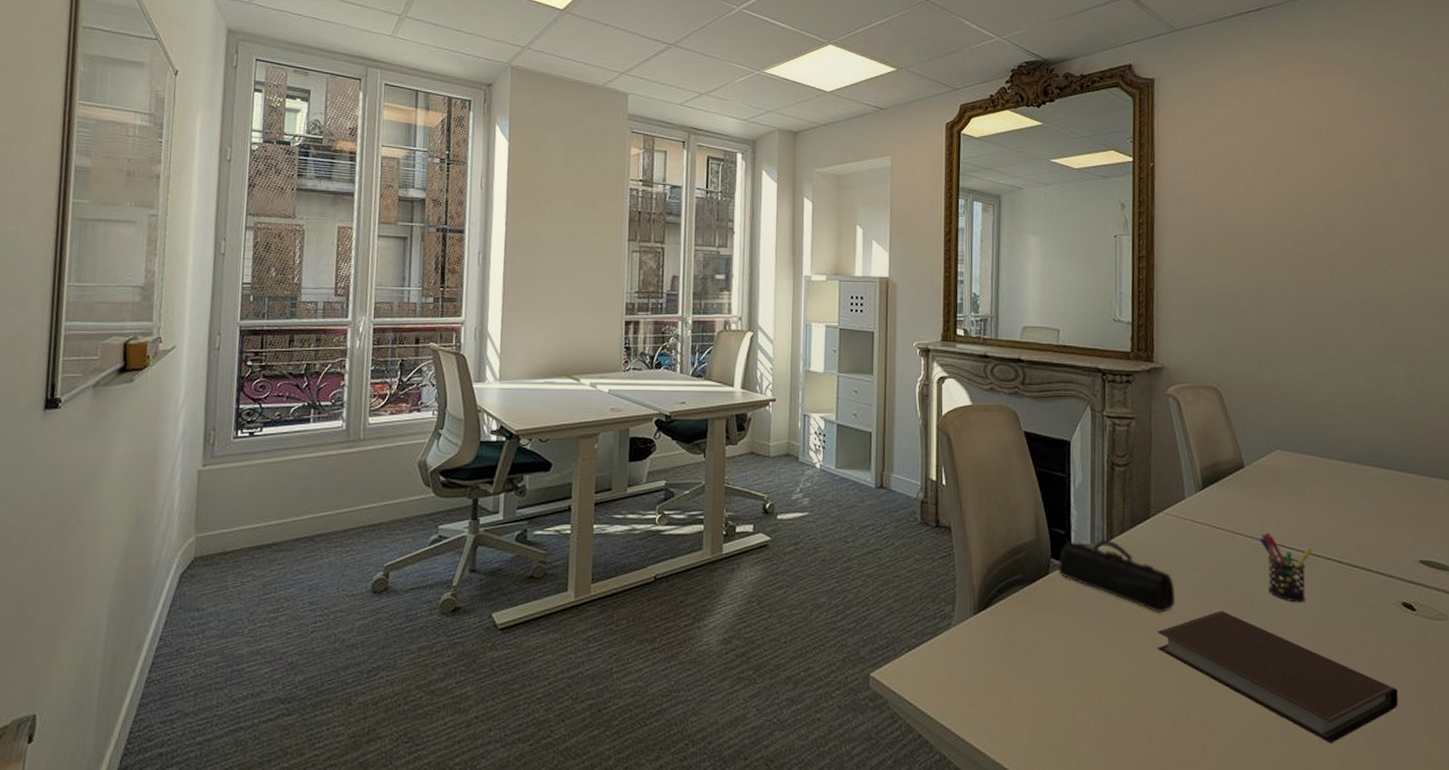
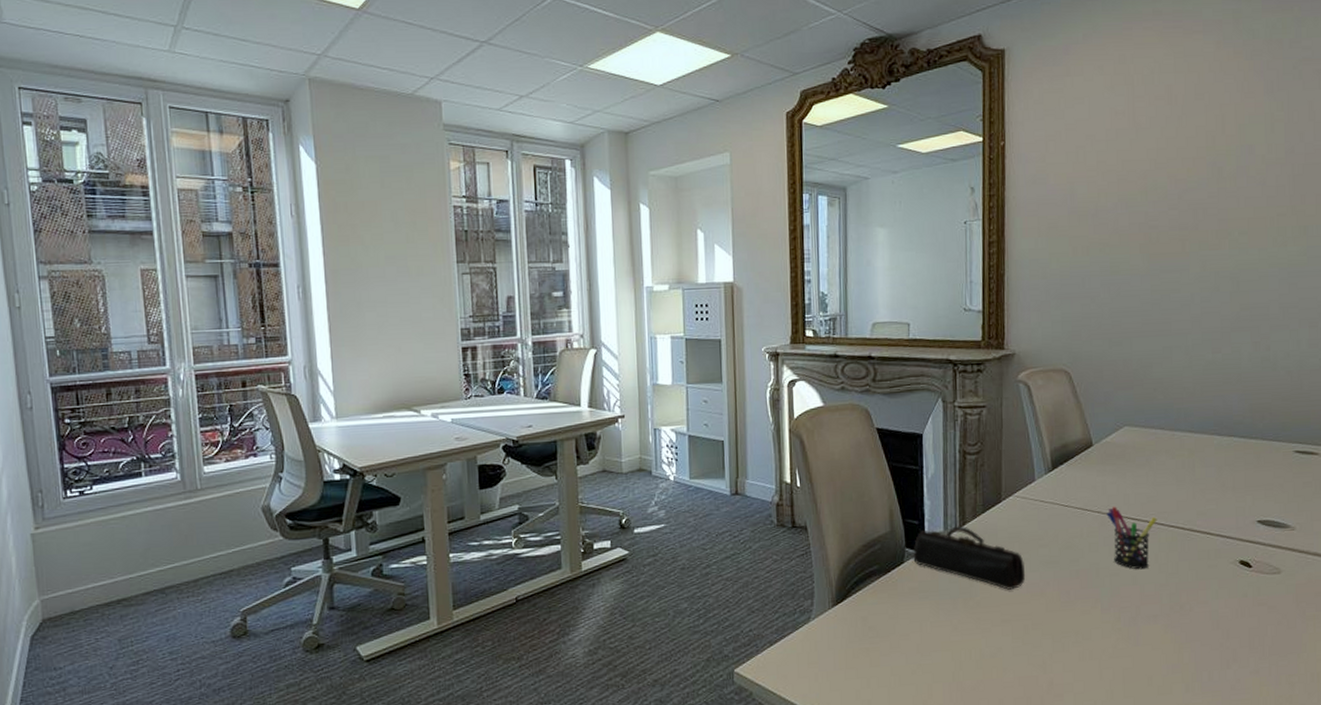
notebook: present [1157,610,1398,744] -> none [1008,582,1232,694]

